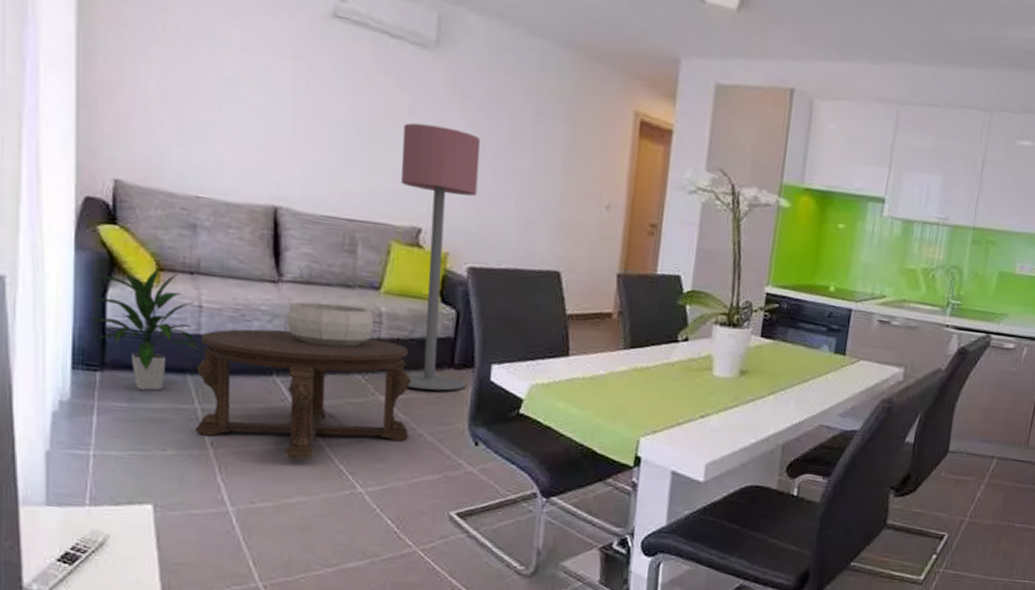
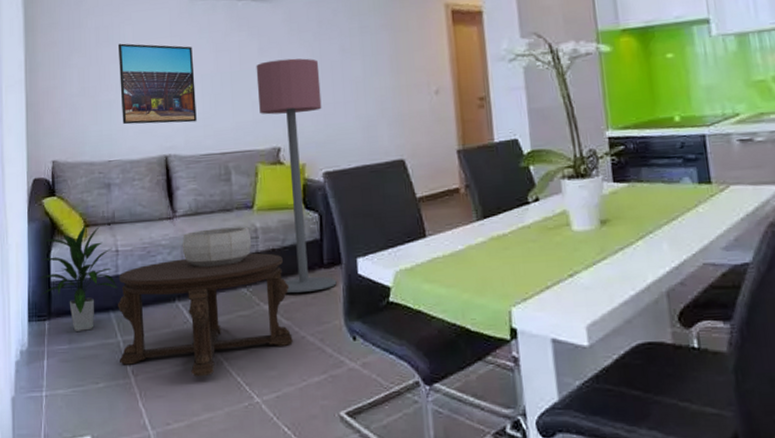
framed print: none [218,48,323,175] -> present [117,43,197,125]

